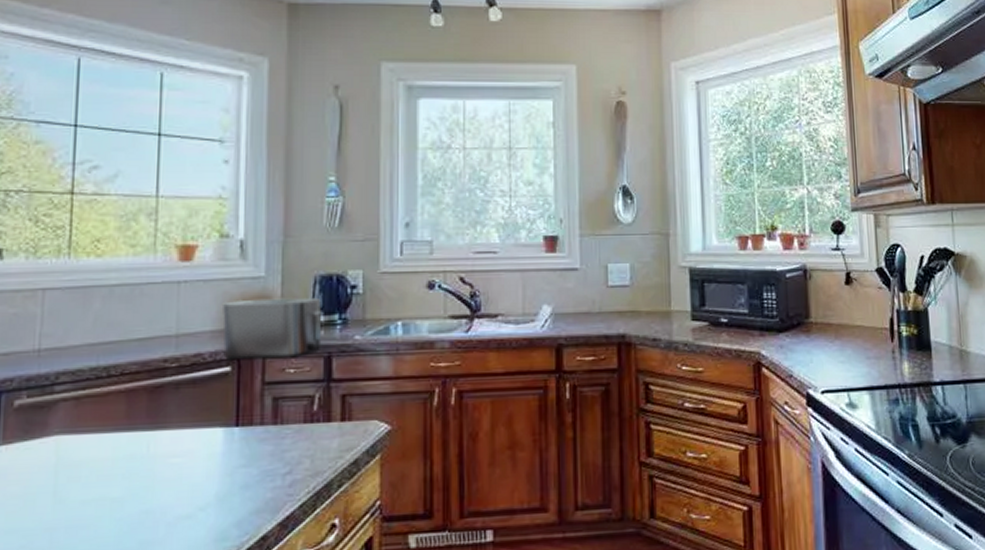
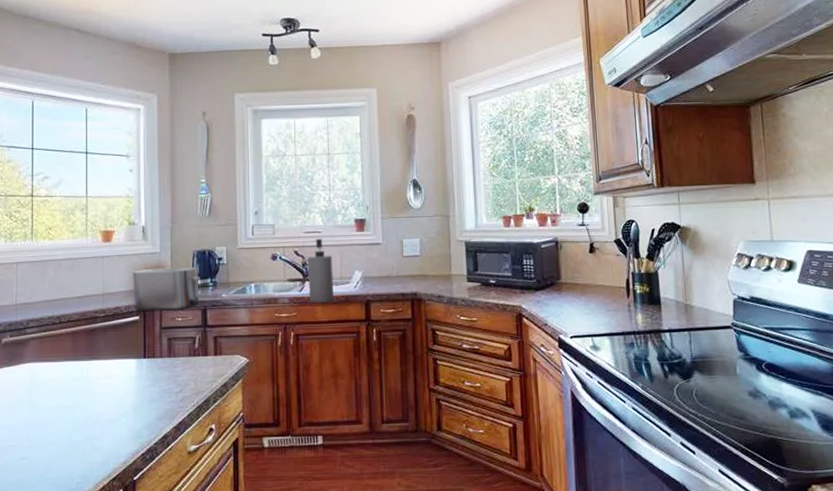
soap dispenser: none [471,260,513,348] -> present [303,238,334,303]

